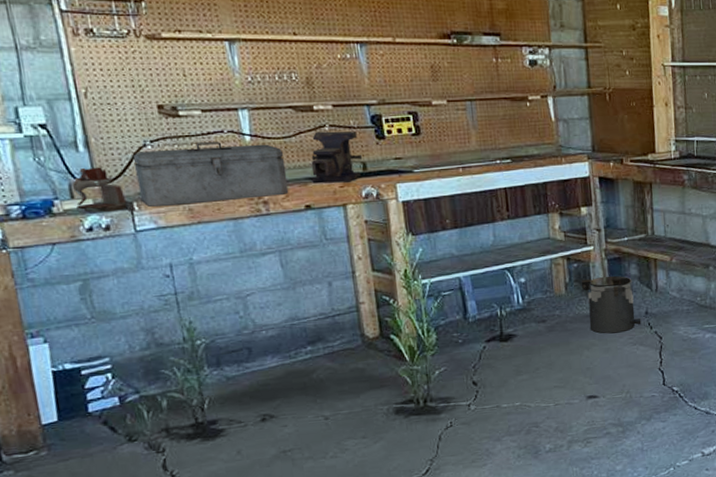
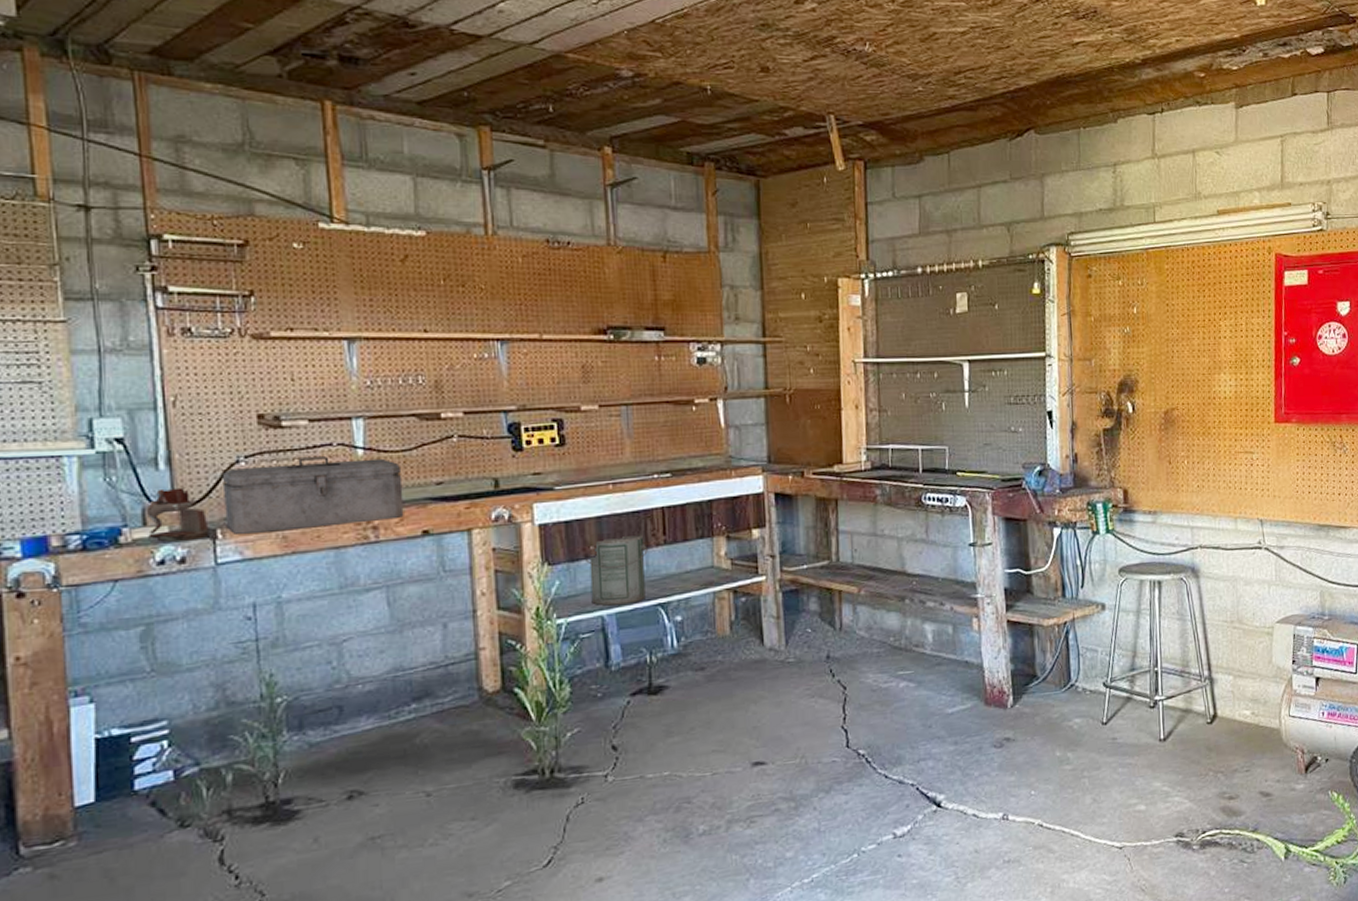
bench vise: present [310,131,363,184] -> none [432,442,495,505]
paint can: none [440,209,494,269] -> present [583,533,648,606]
trash can: present [581,275,642,334] -> none [749,611,822,684]

